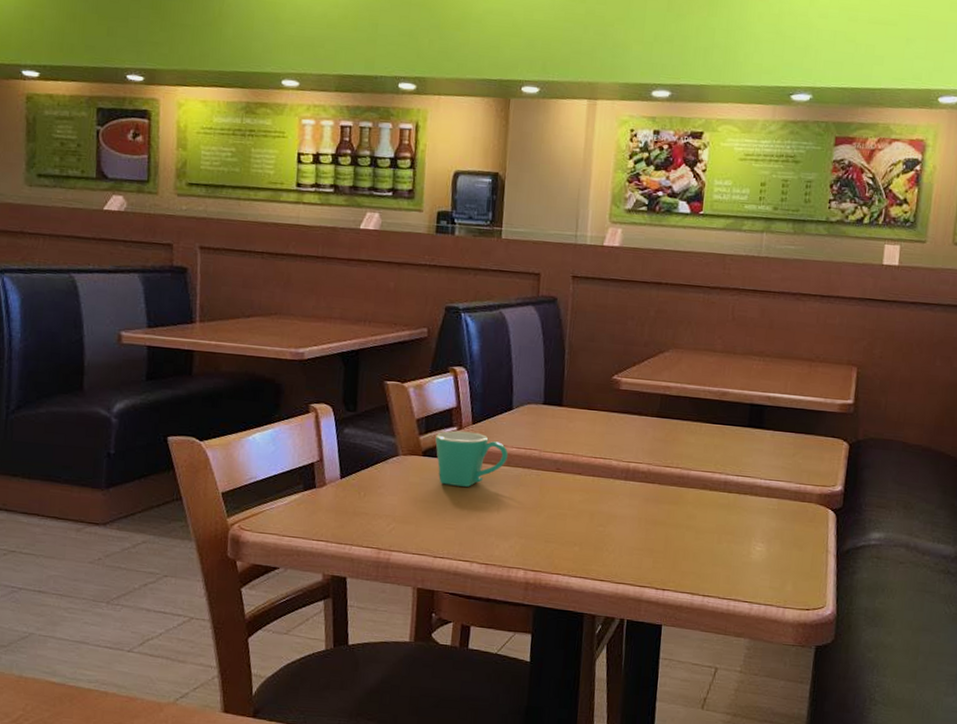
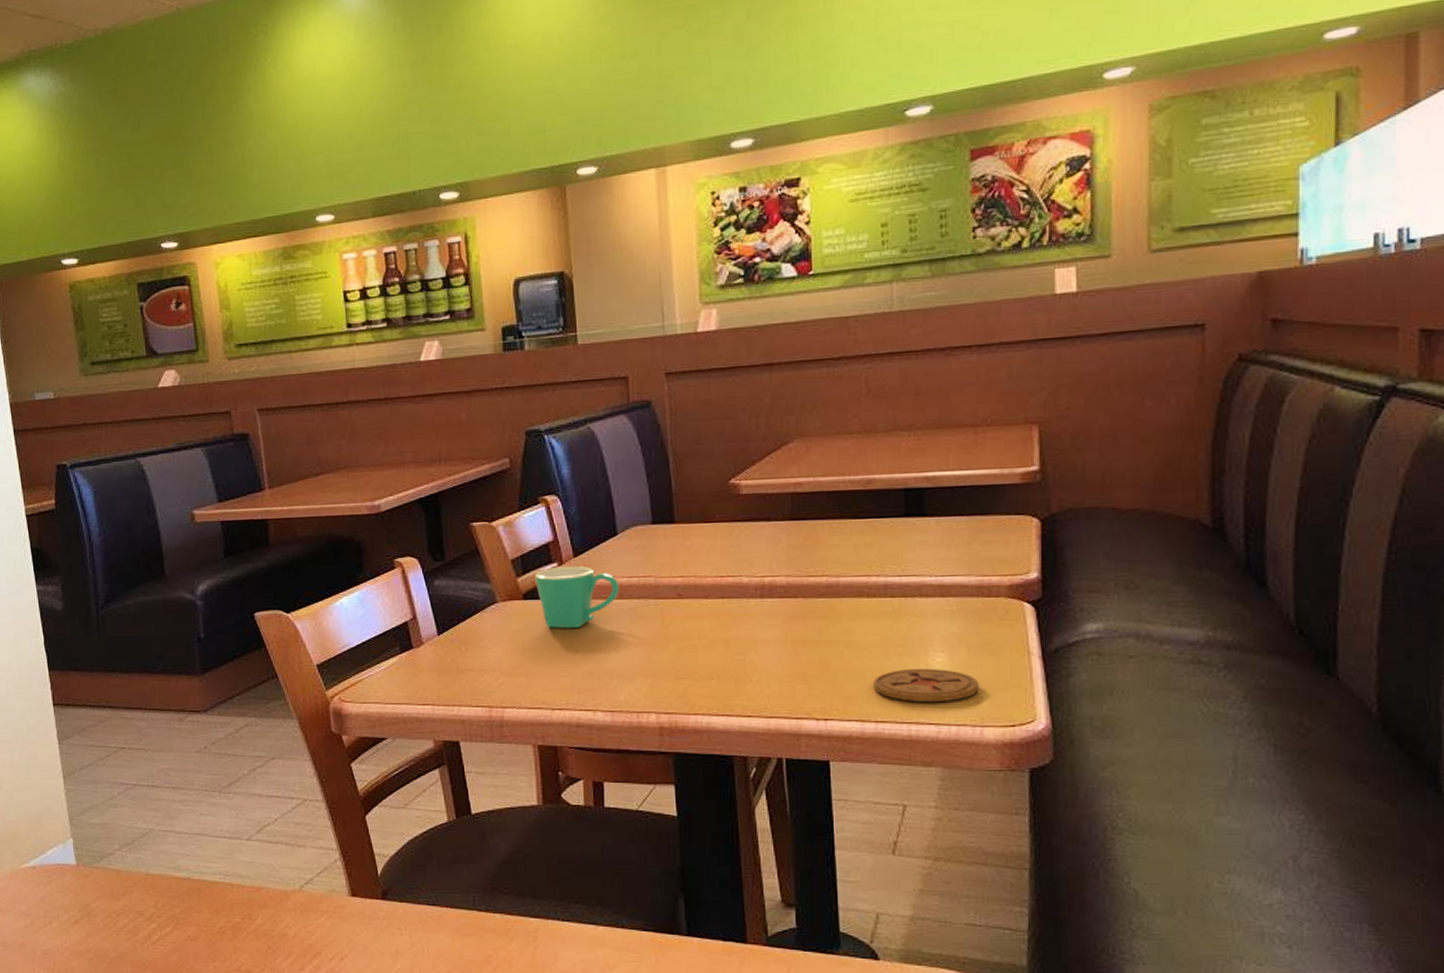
coaster: none [704,553,787,585] -> present [872,668,979,703]

